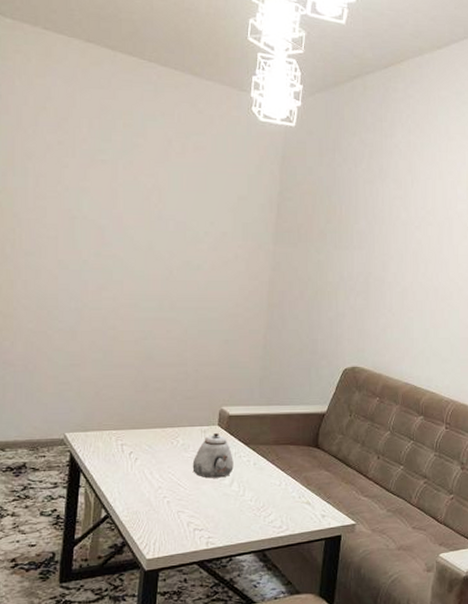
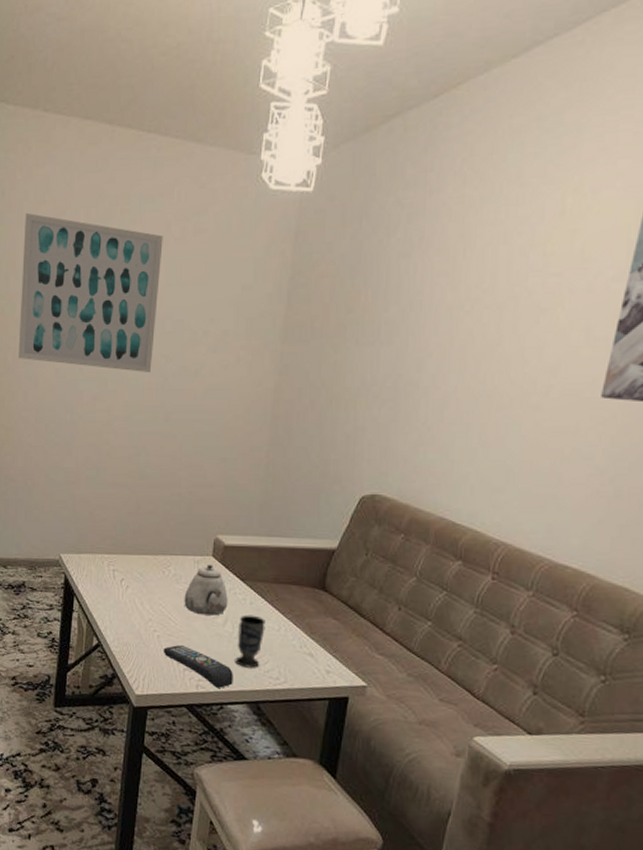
wall art: none [17,116,165,267] -> present [18,212,163,373]
remote control: none [173,508,241,542] -> present [163,645,233,688]
cup: none [242,474,268,521] -> present [235,614,265,668]

